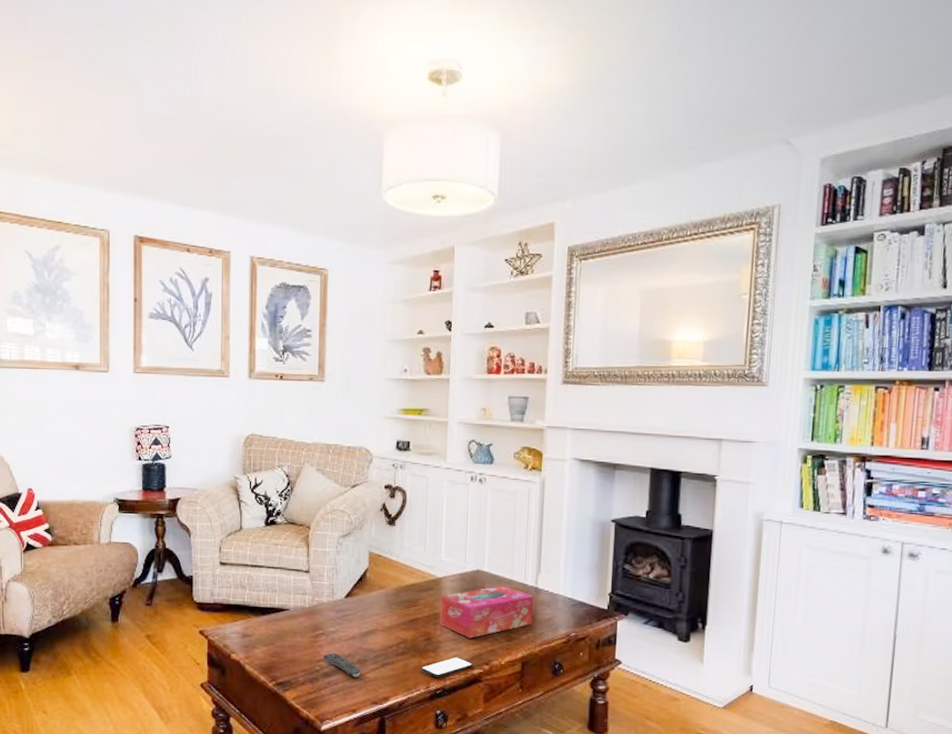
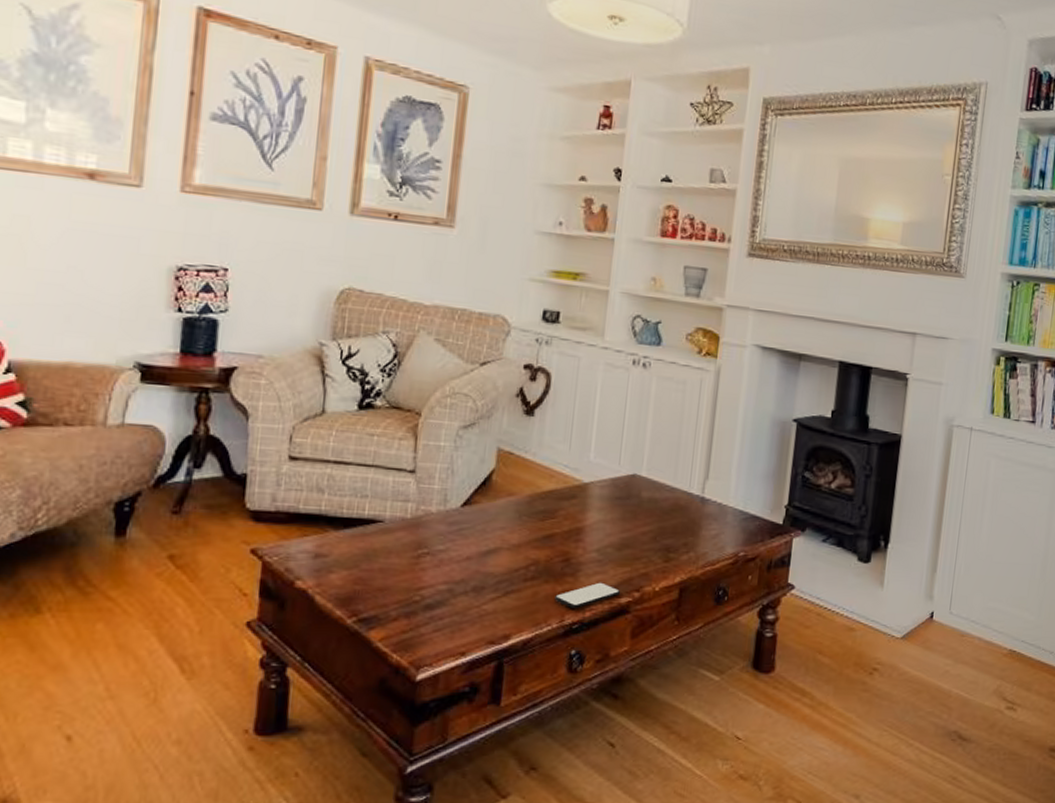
remote control: present [322,652,362,678] -> none [425,577,477,611]
tissue box: present [439,585,533,638] -> none [581,493,698,559]

